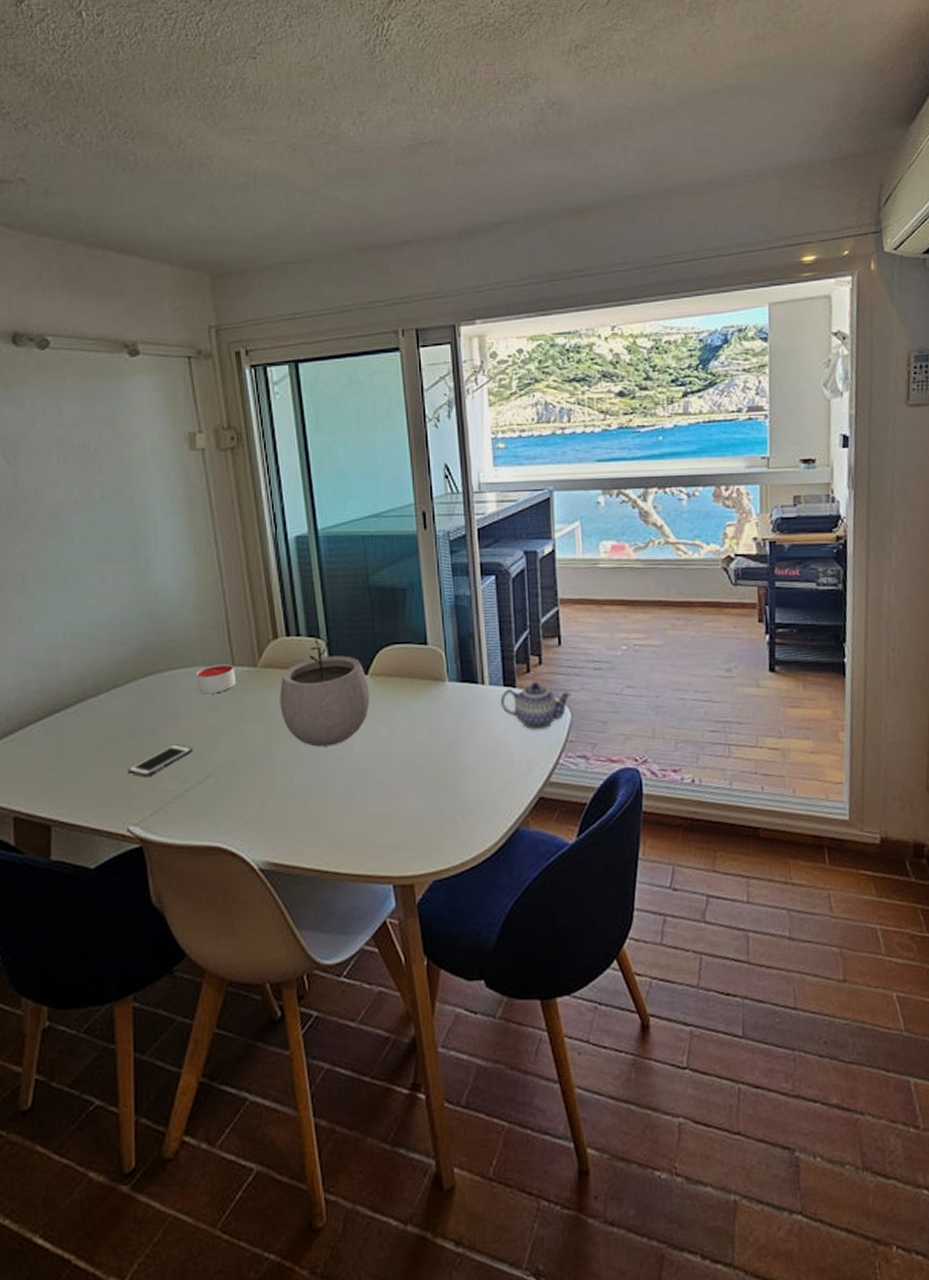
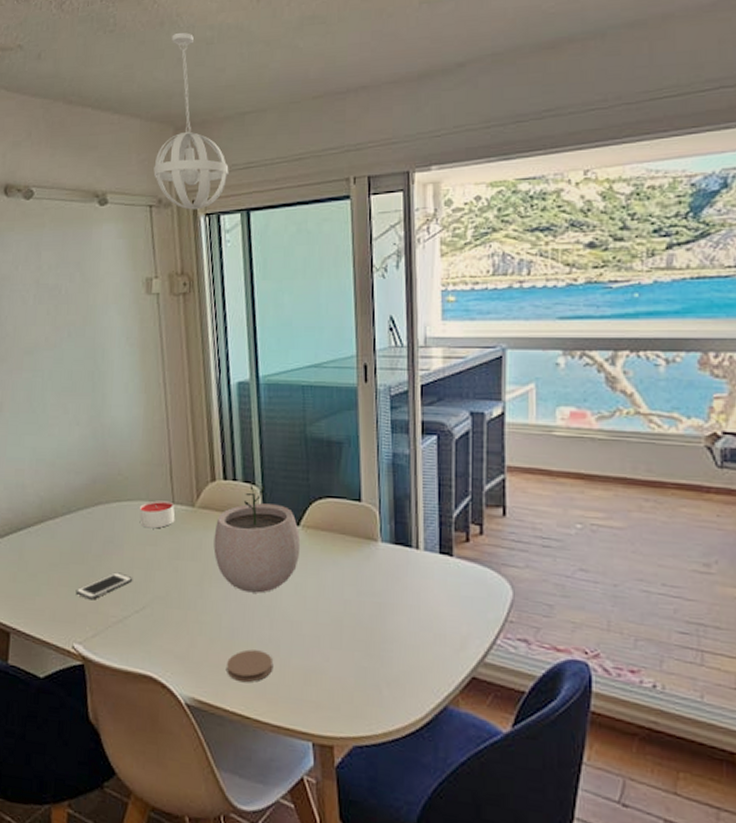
pendant light: none [190,176,273,362] -> present [153,32,229,210]
coaster: none [301,803,350,838] -> present [227,649,274,683]
teapot: present [501,682,572,730] -> none [436,553,515,605]

